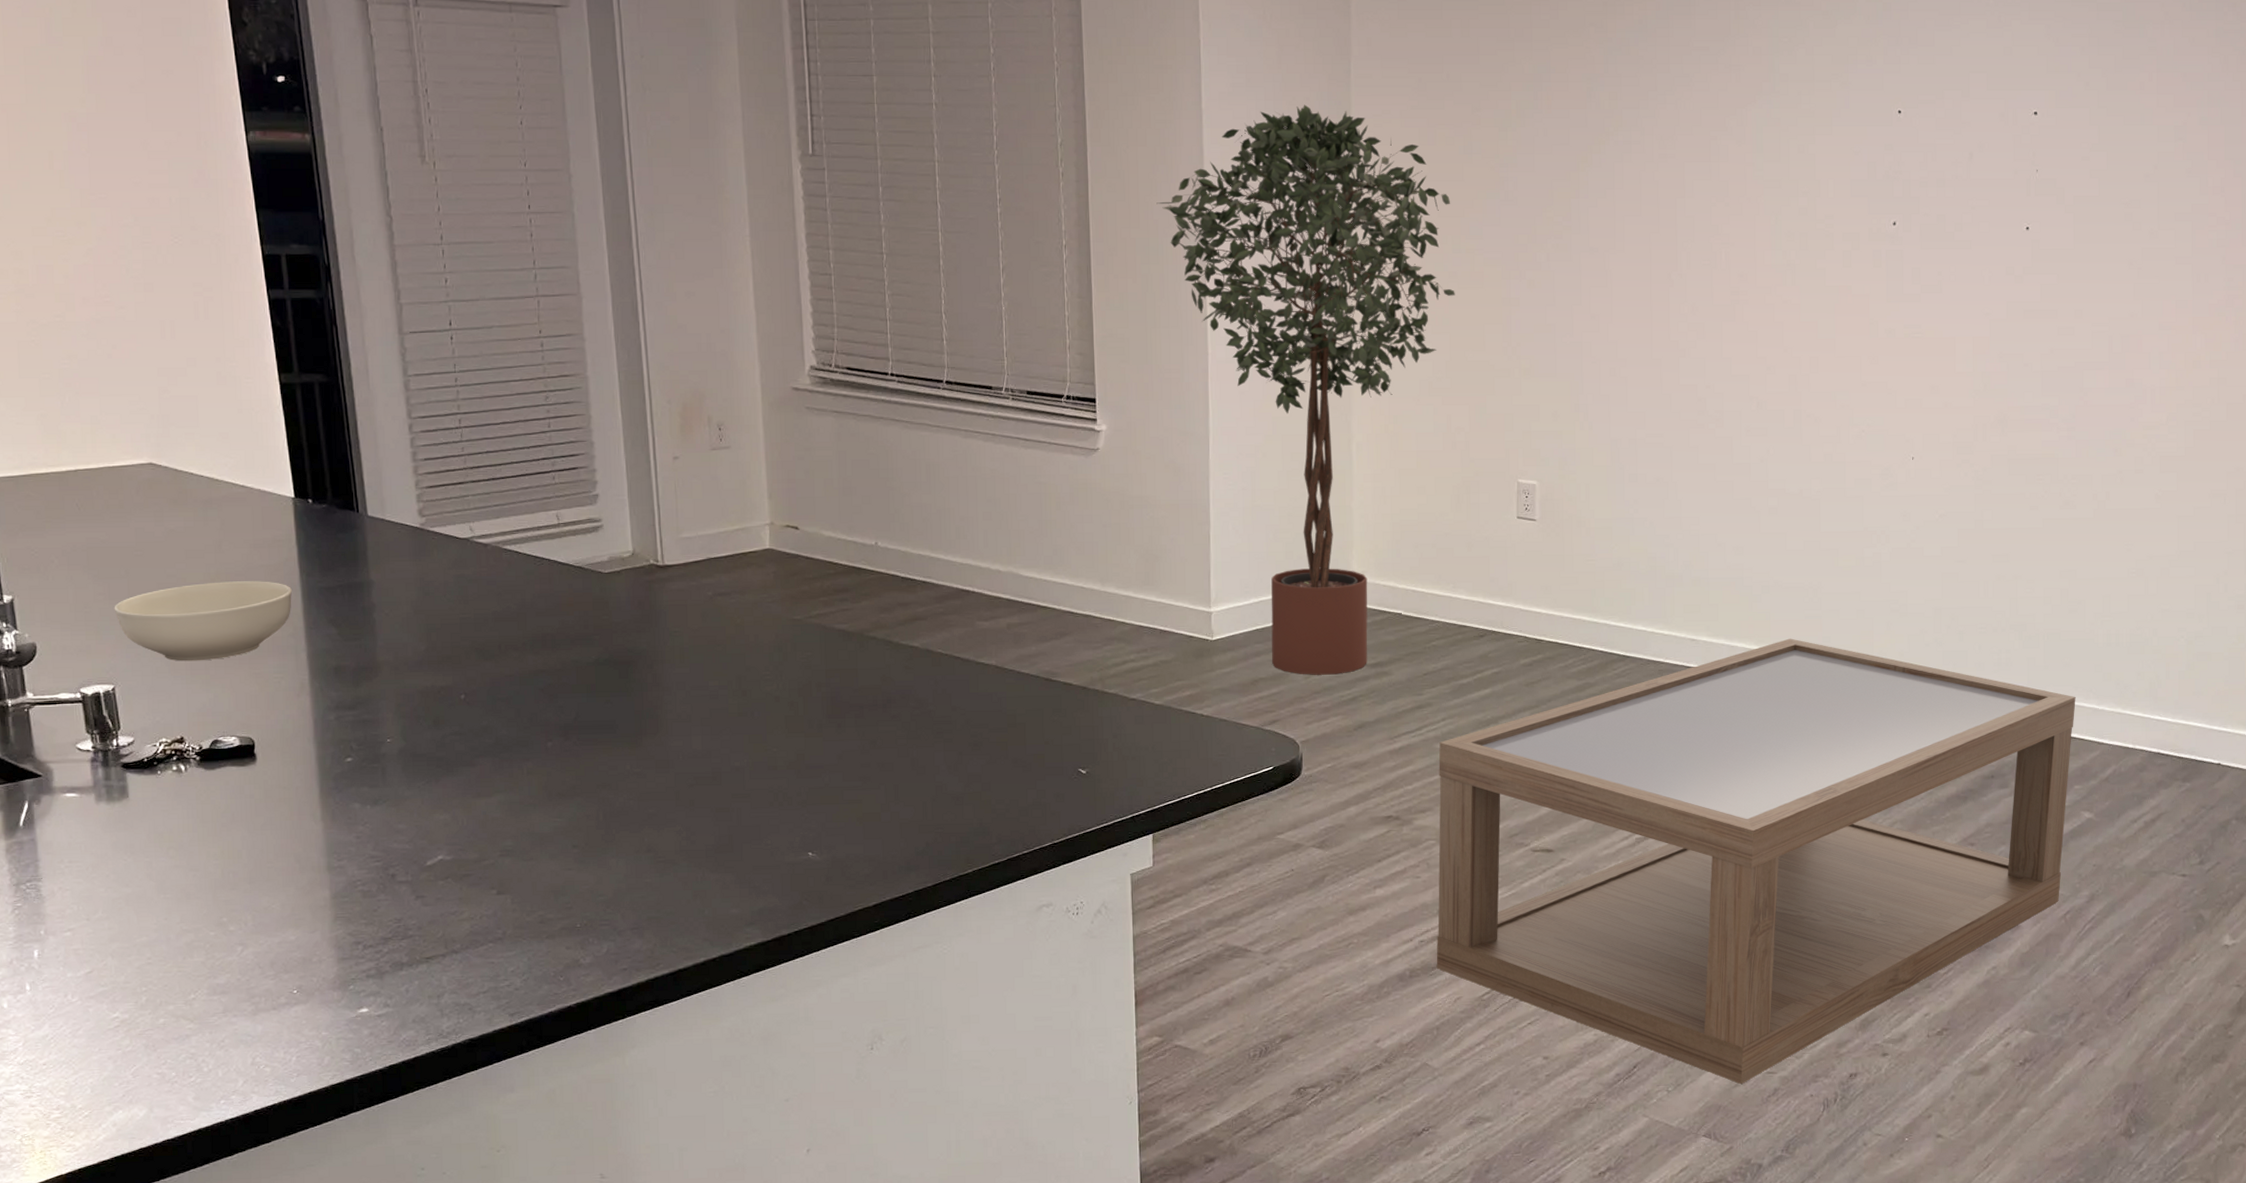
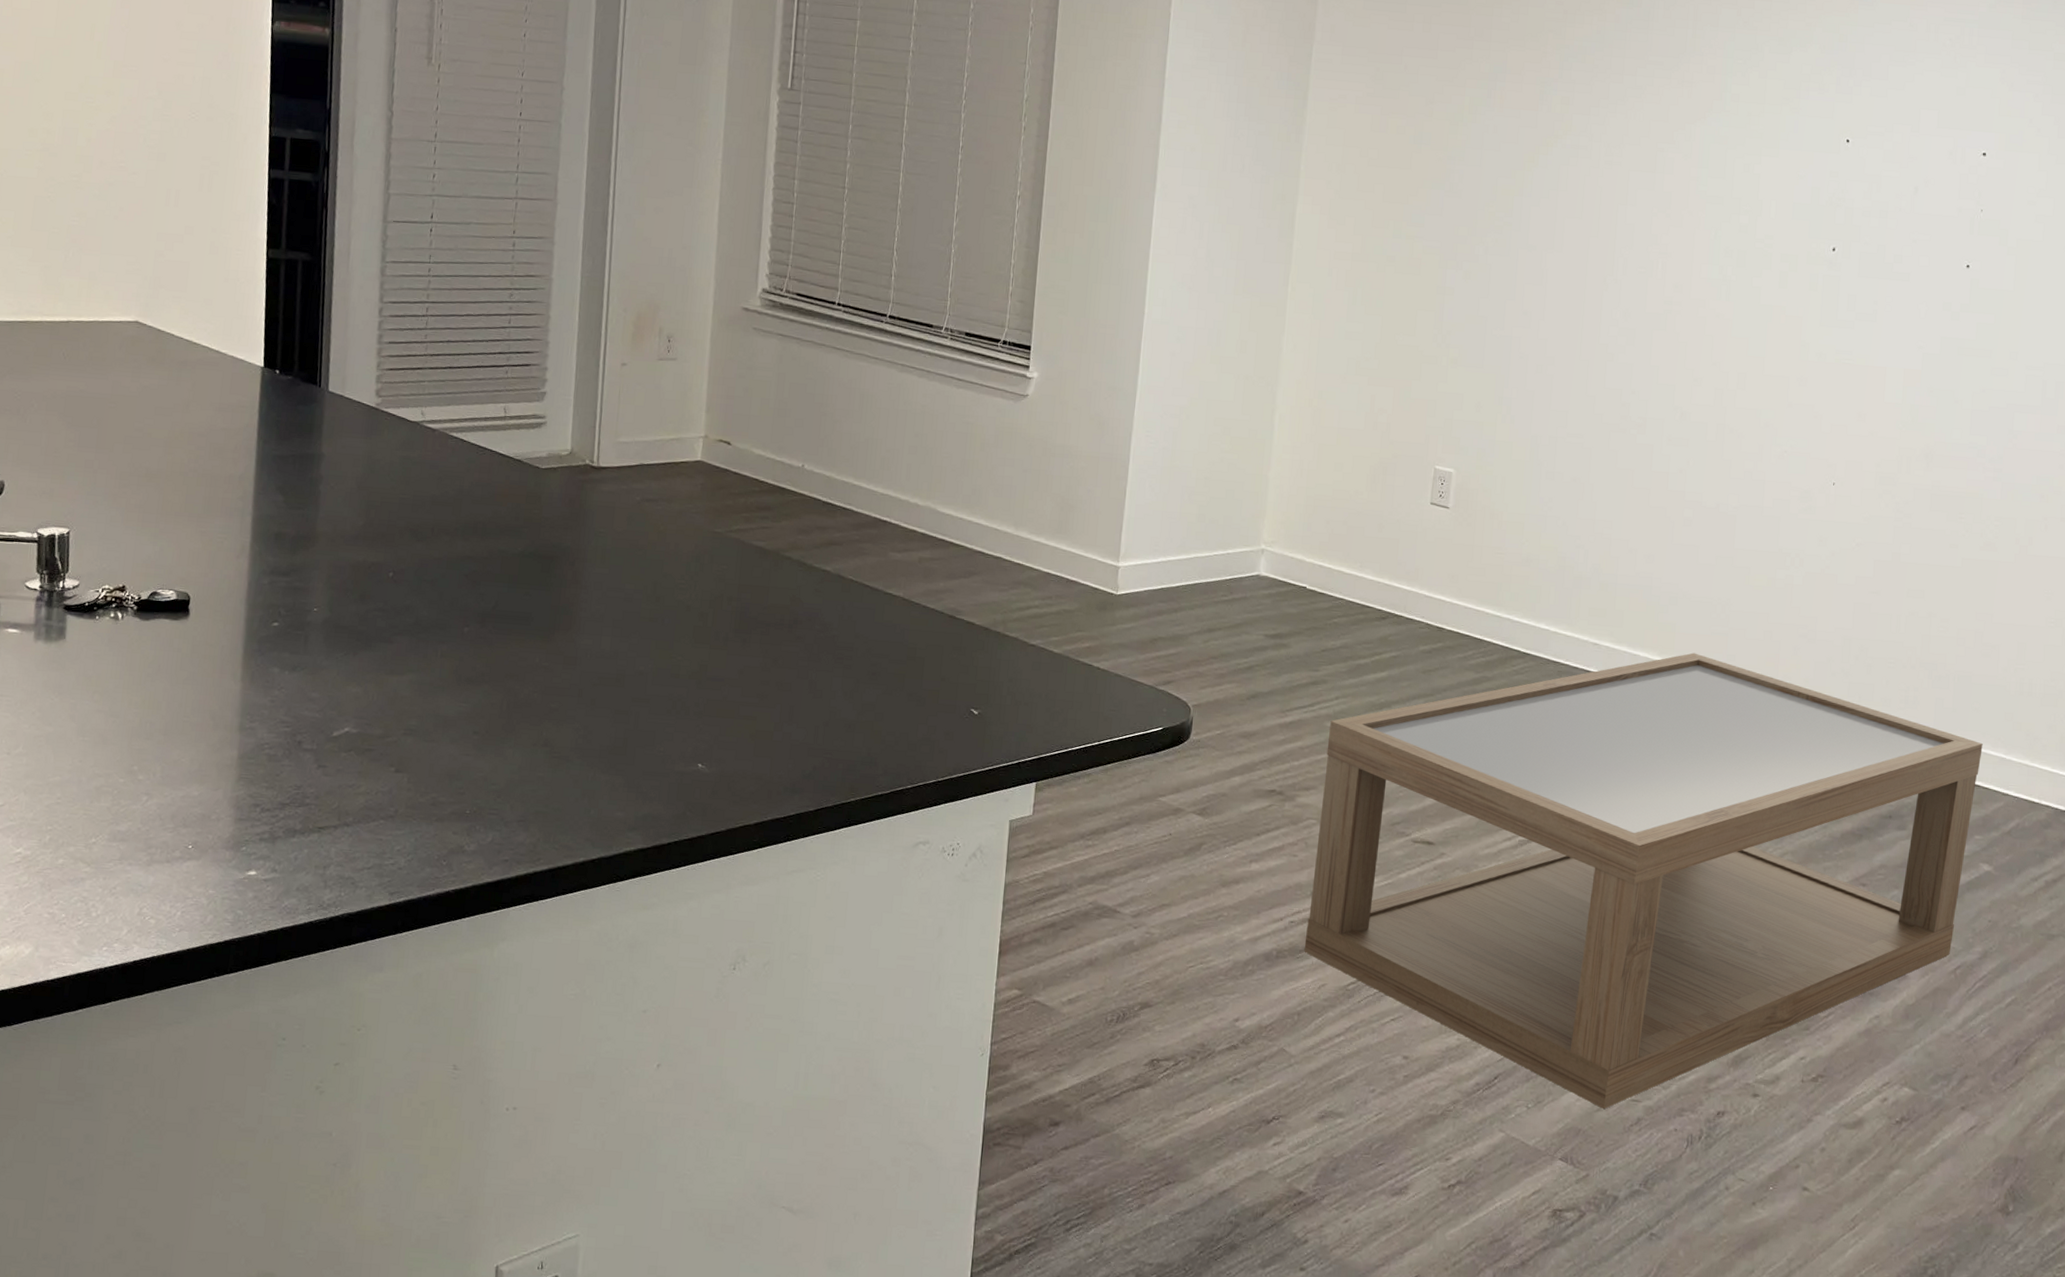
bowl: present [114,581,292,662] -> none [81,440,248,515]
potted tree: present [1156,104,1455,675] -> none [1111,82,1396,642]

